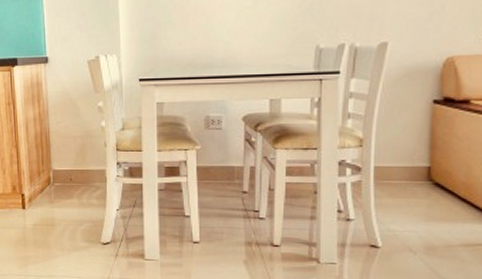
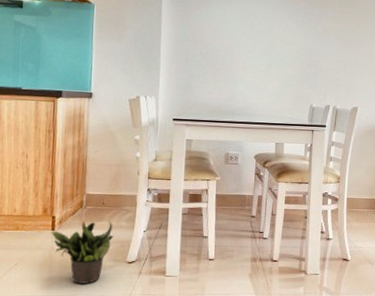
potted plant: none [22,199,86,265] -> present [51,221,114,284]

